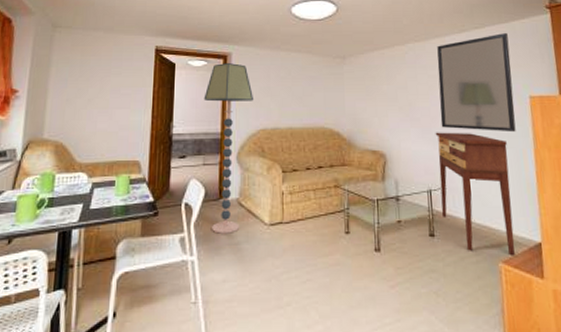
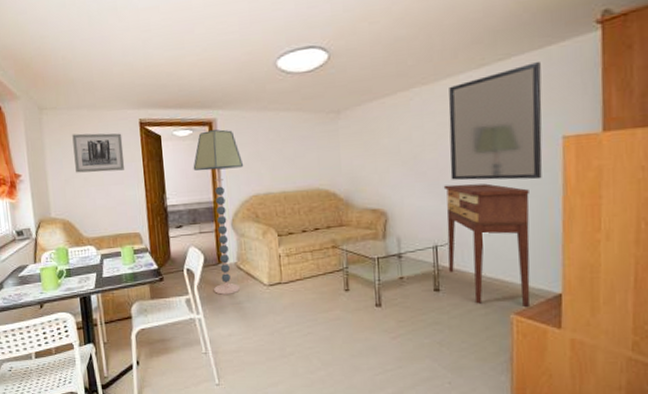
wall art: none [80,54,136,95] -> present [72,133,125,173]

